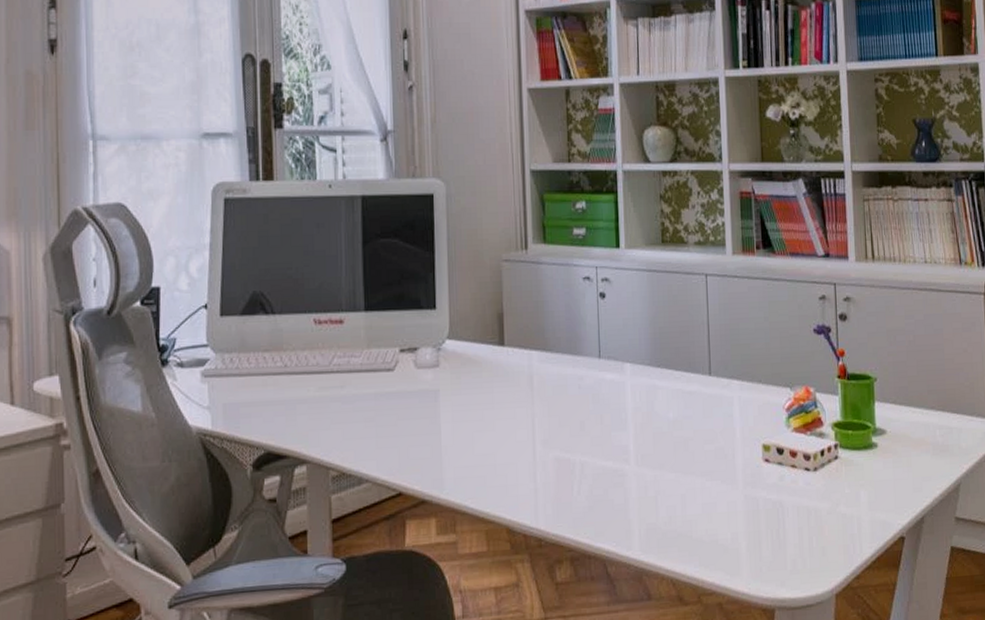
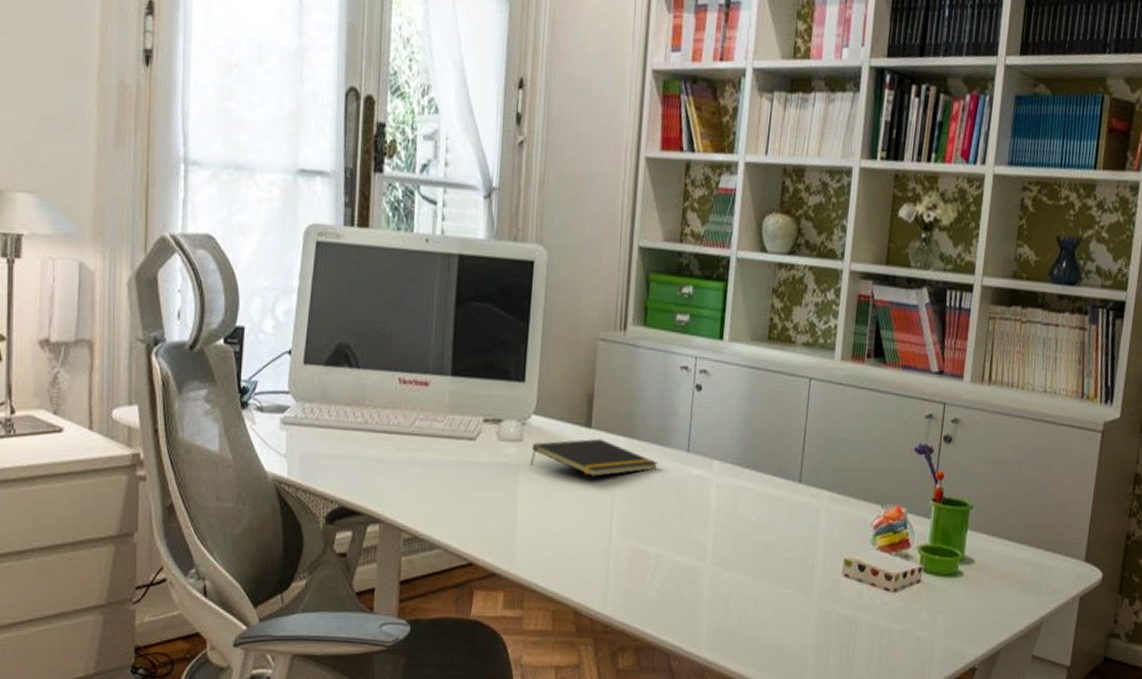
notepad: none [449,355,573,393] -> present [530,438,658,477]

